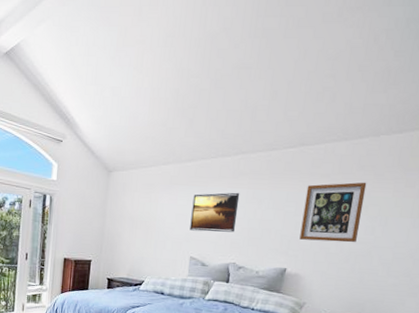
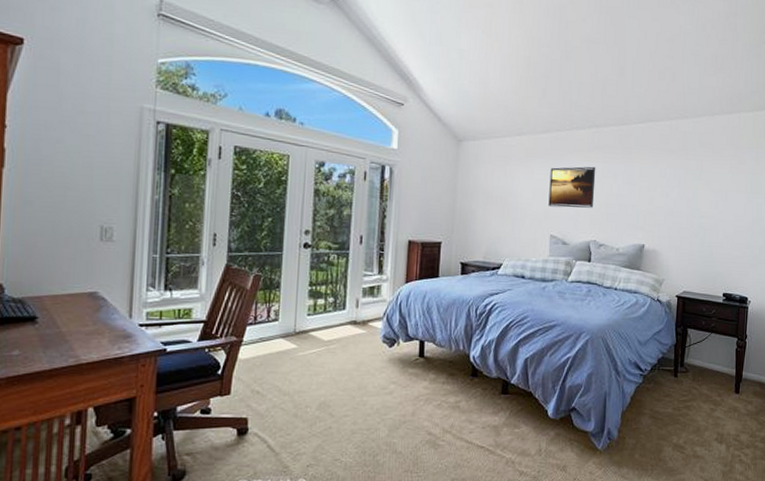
wall art: present [299,182,367,243] -> none [654,158,708,217]

